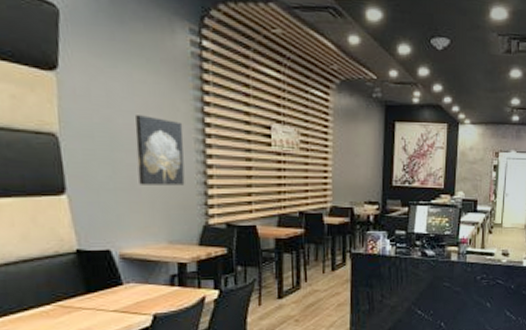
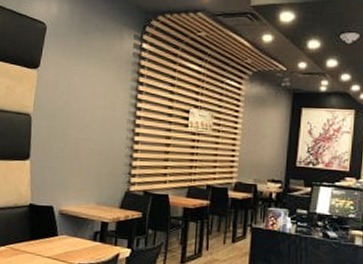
wall art: present [135,115,185,185] -> none [81,101,120,157]

